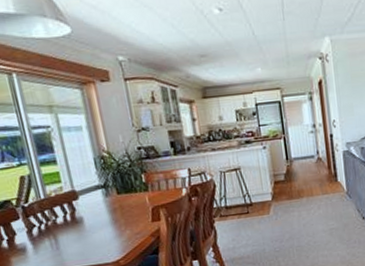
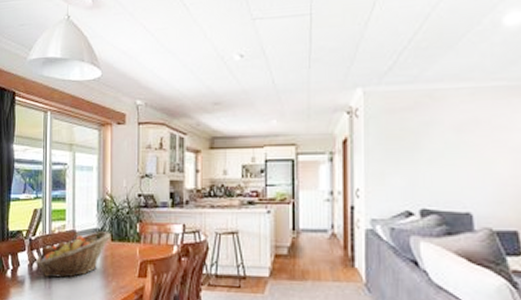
fruit basket: none [34,186,117,240] -> present [35,230,111,278]

